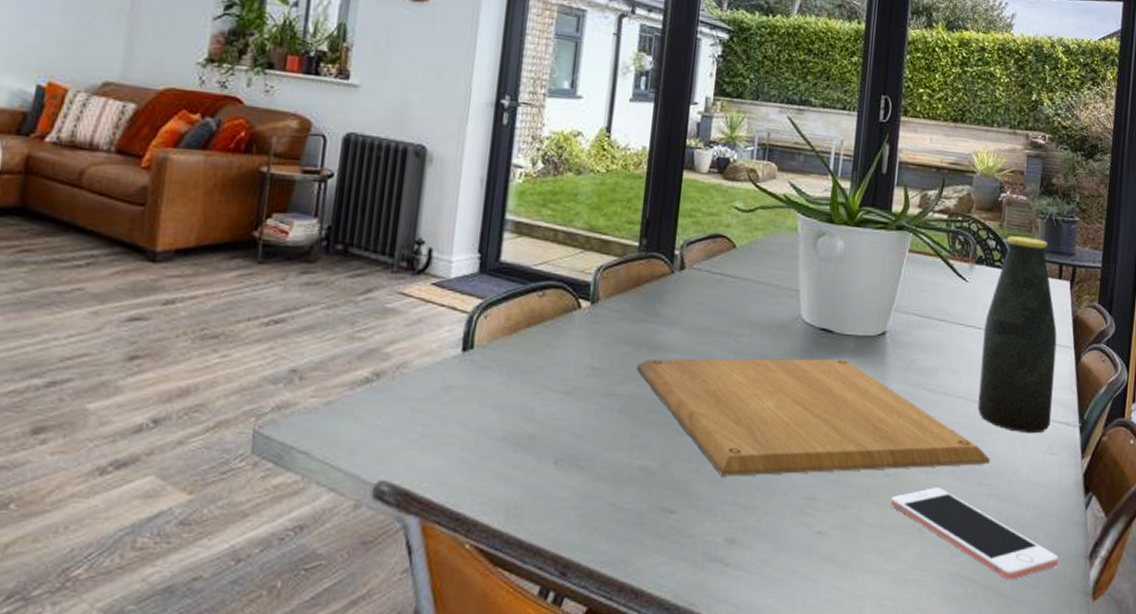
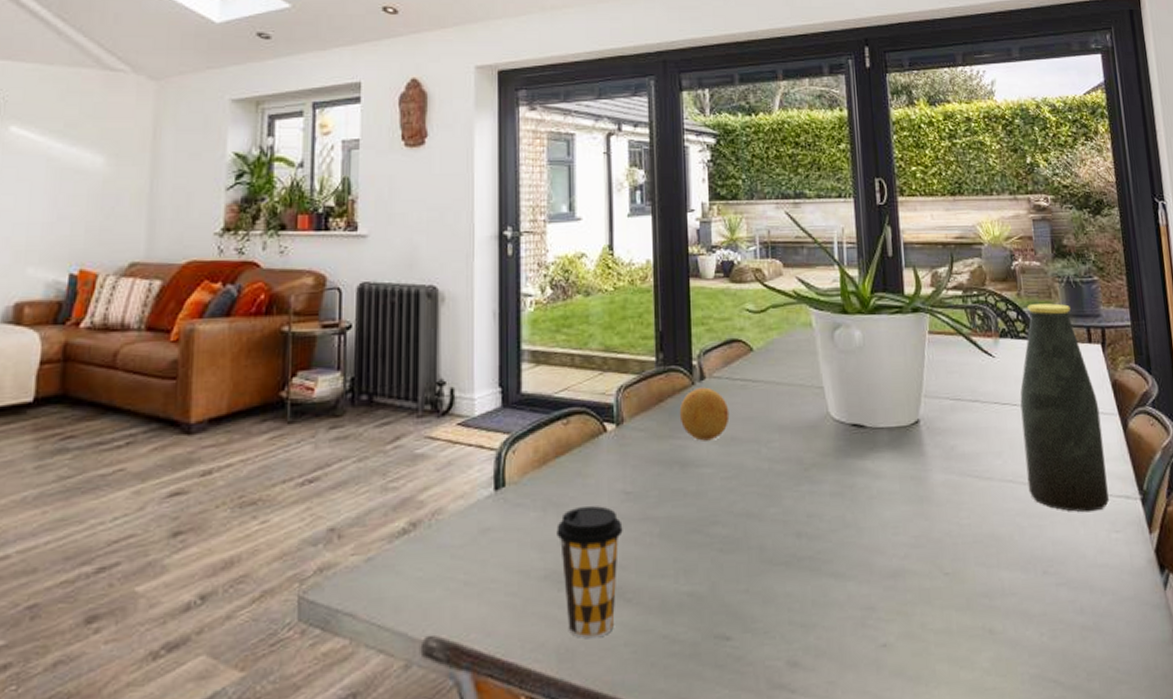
coffee cup: none [519,376,585,499] -> present [556,506,623,639]
chopping board: present [636,358,990,477] -> none [671,454,1052,594]
fruit: none [654,276,705,328] -> present [679,387,730,441]
cell phone: present [890,488,1059,580] -> none [954,582,1147,678]

